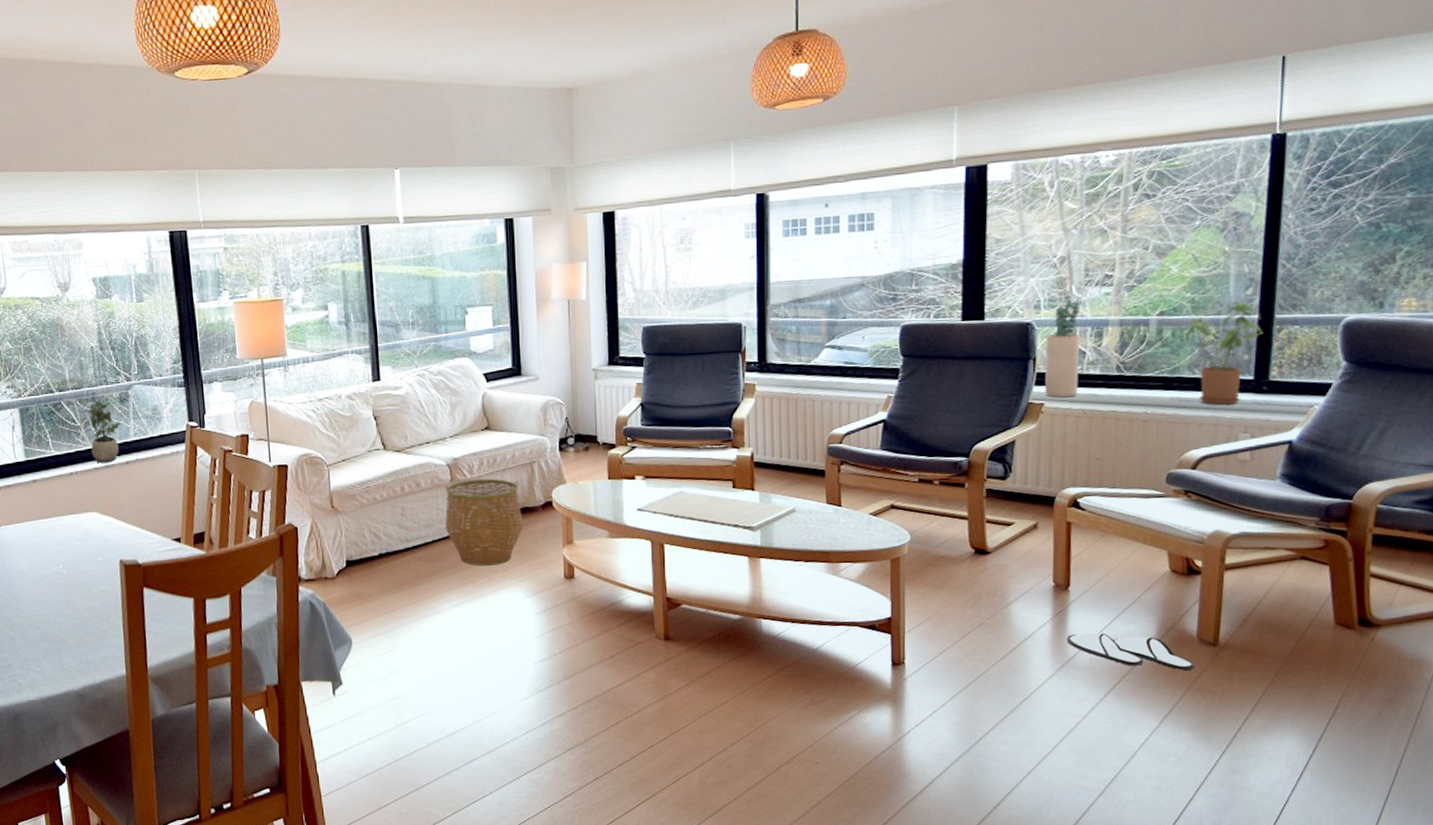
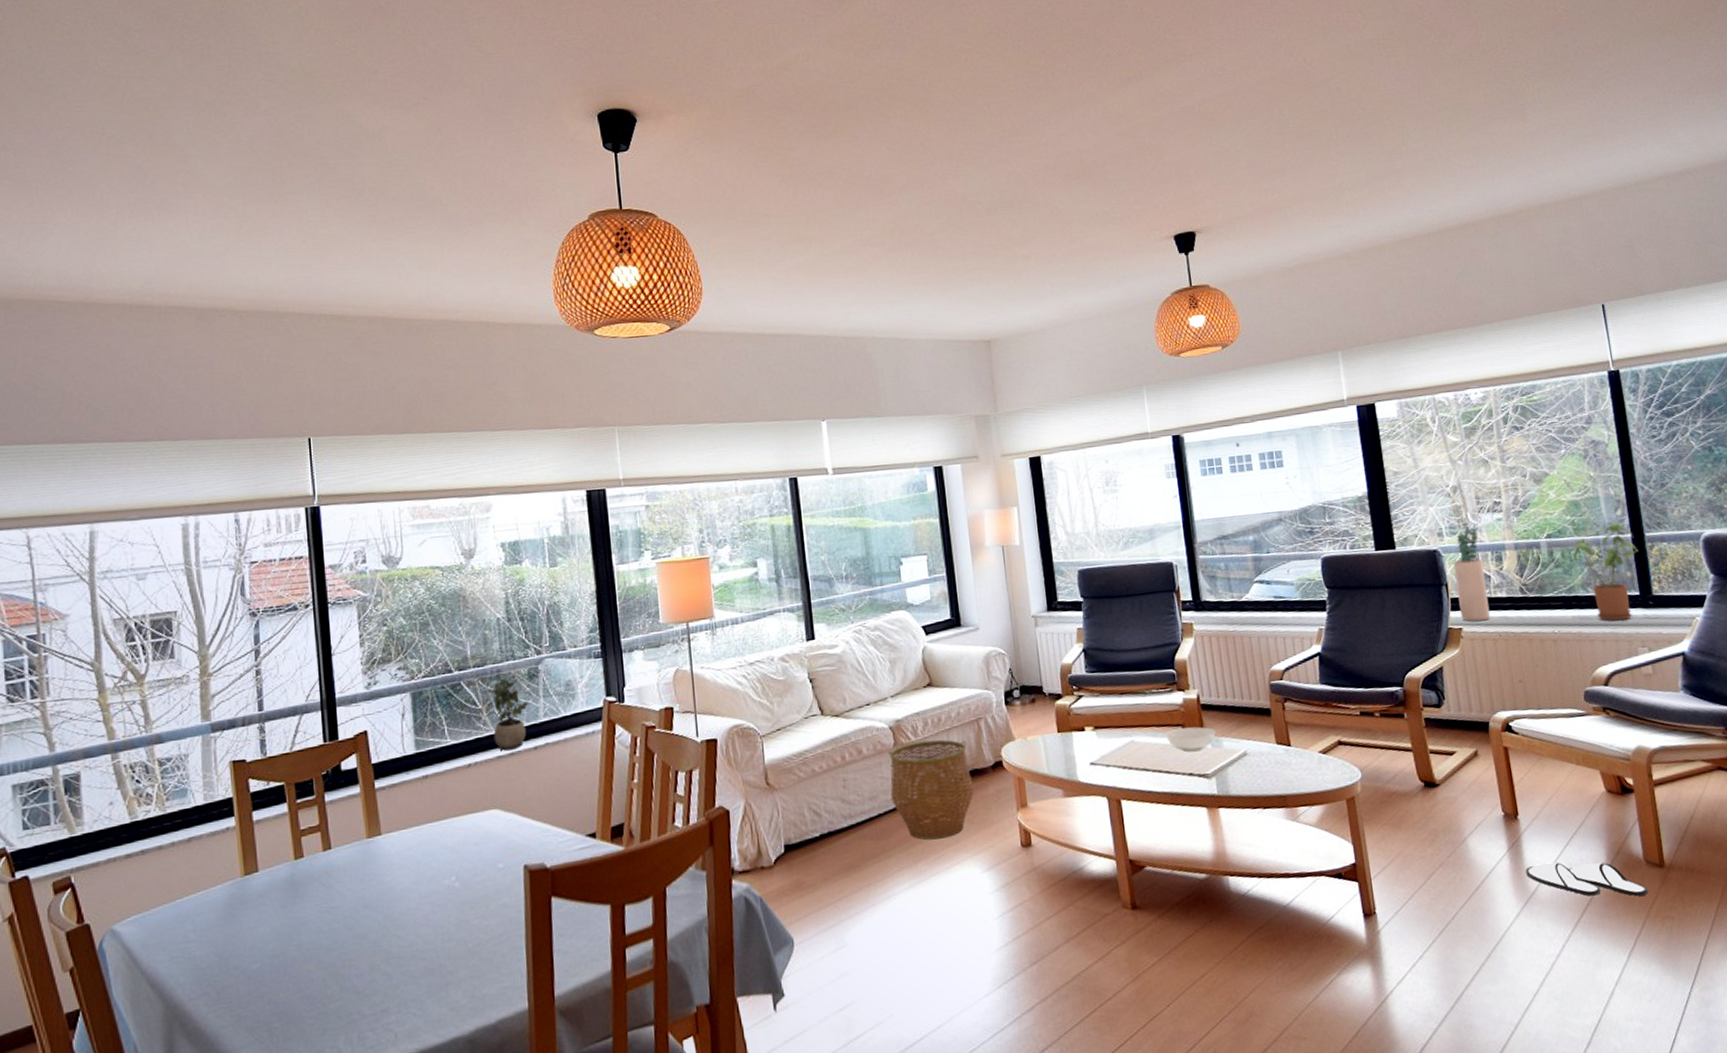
bowl: none [714,482,766,506] -> present [1164,726,1216,753]

